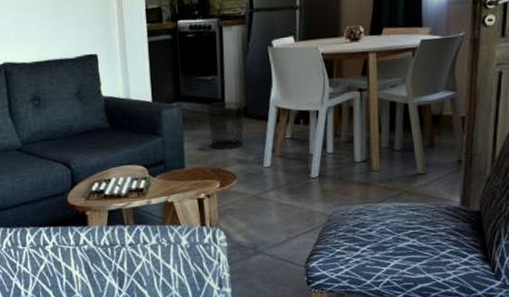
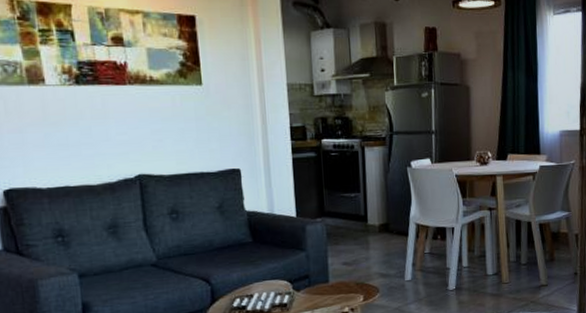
waste bin: present [205,100,245,150] -> none [349,216,387,264]

